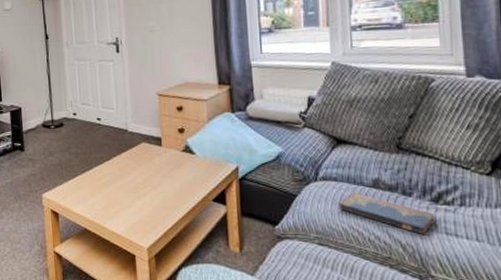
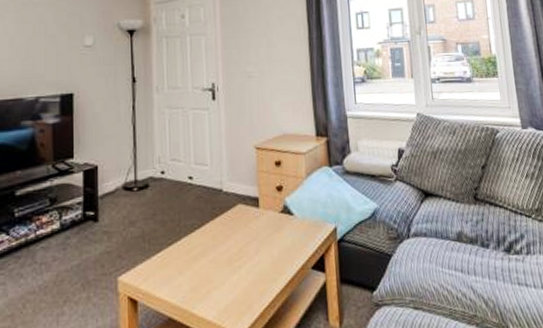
hardcover book: present [339,193,435,235] -> none [430,248,509,288]

